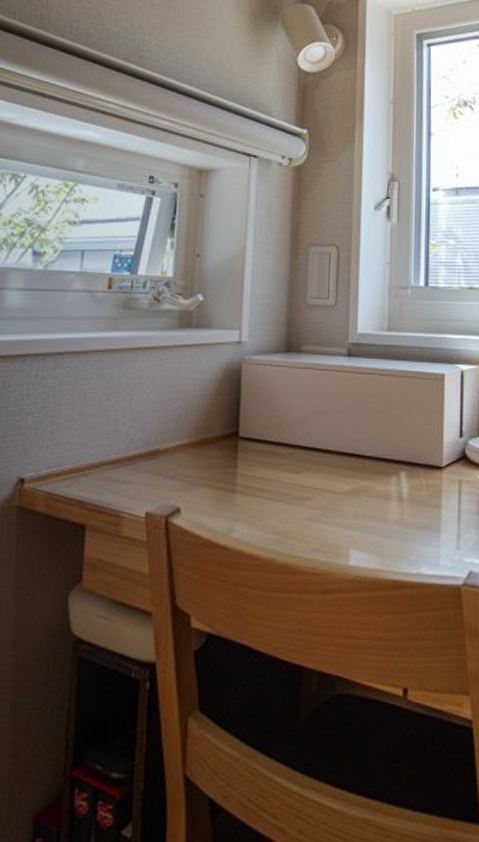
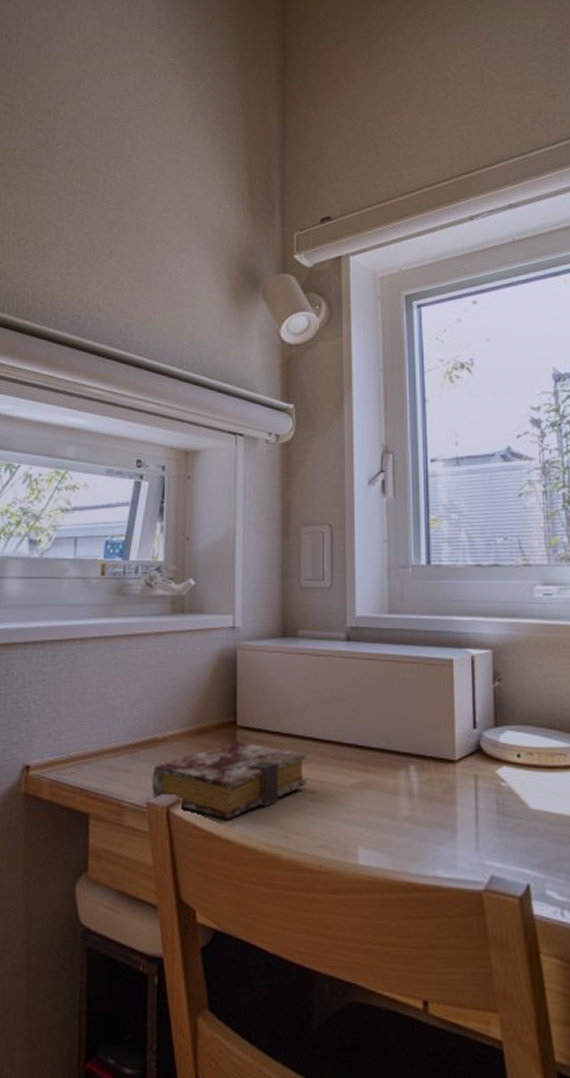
book: none [151,451,305,527] -> present [152,740,307,820]

